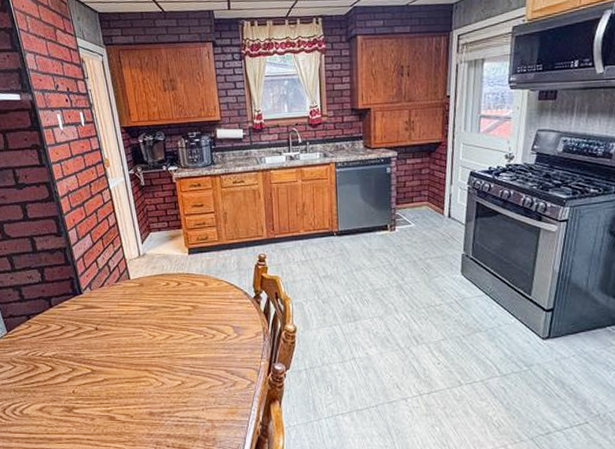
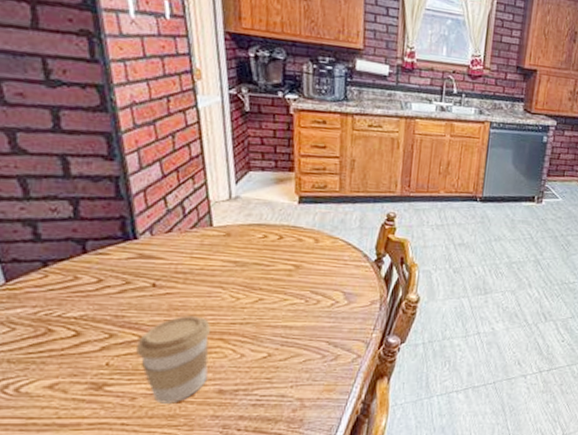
coffee cup: none [91,352,140,423] -> present [136,315,212,404]

